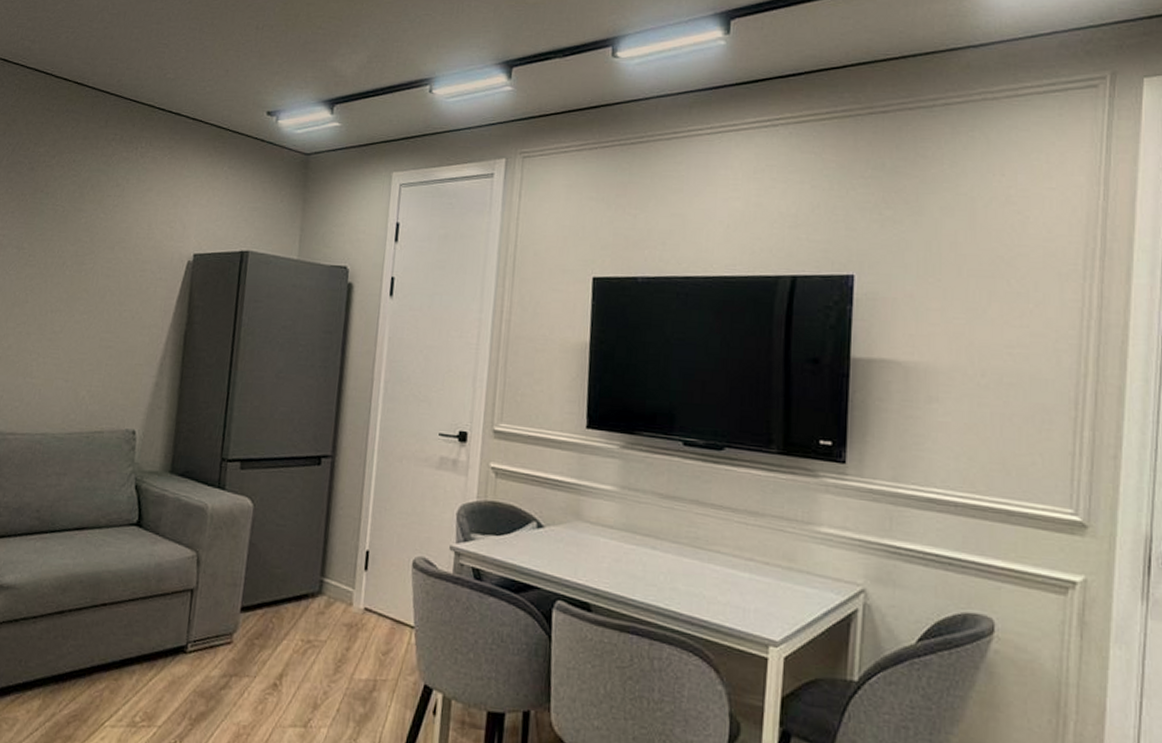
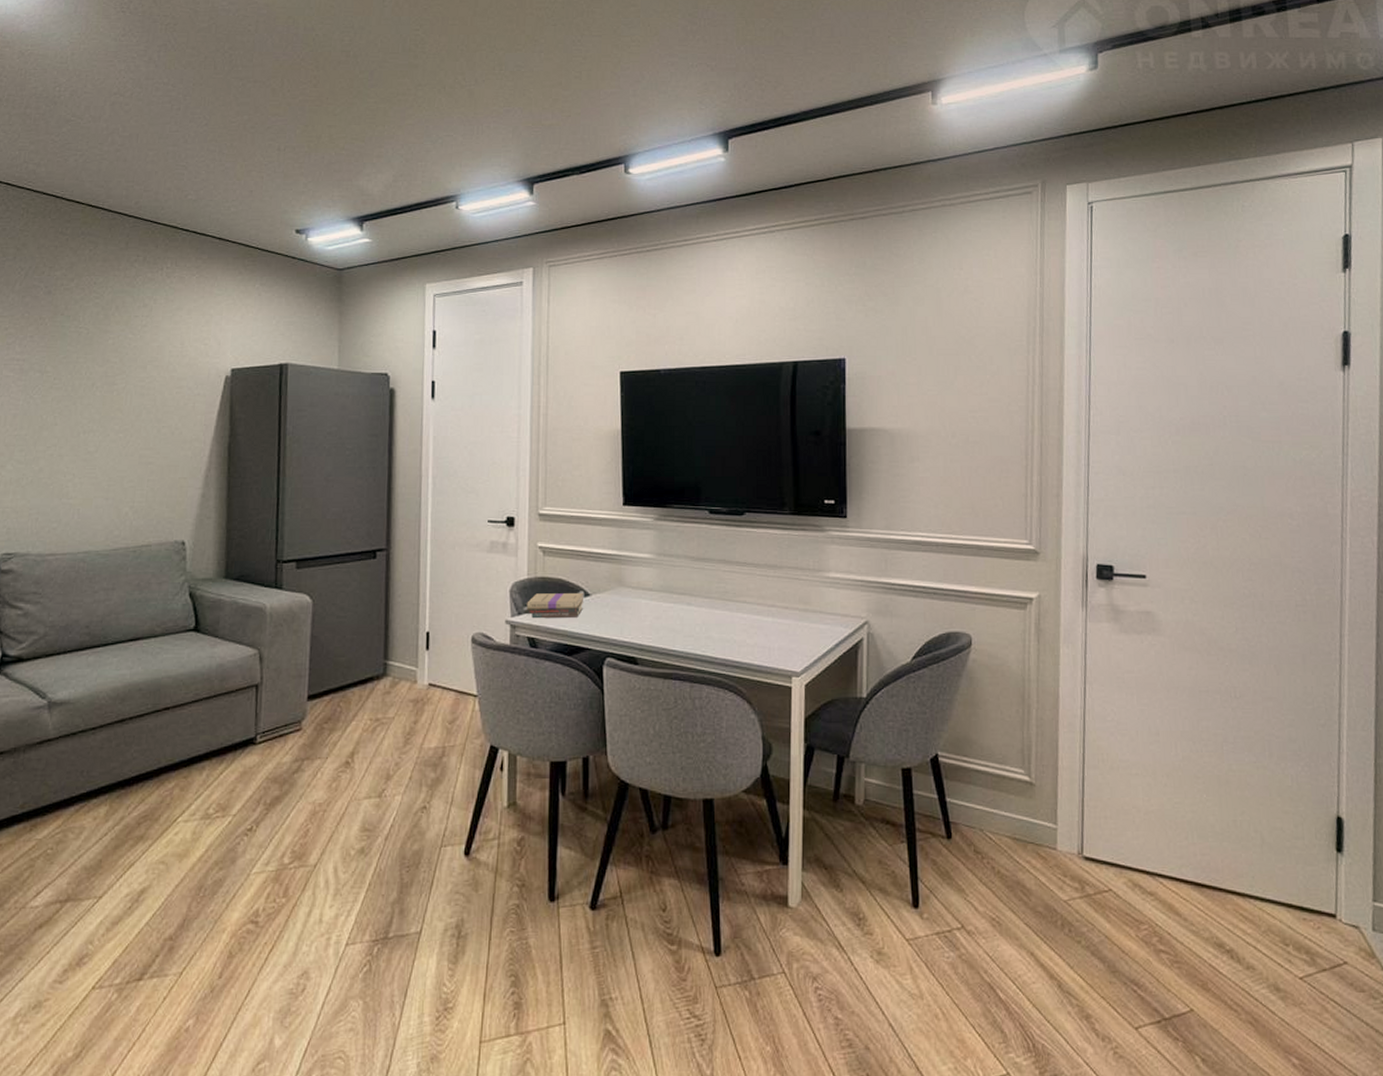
books: none [470,519,537,551] -> present [524,593,584,619]

